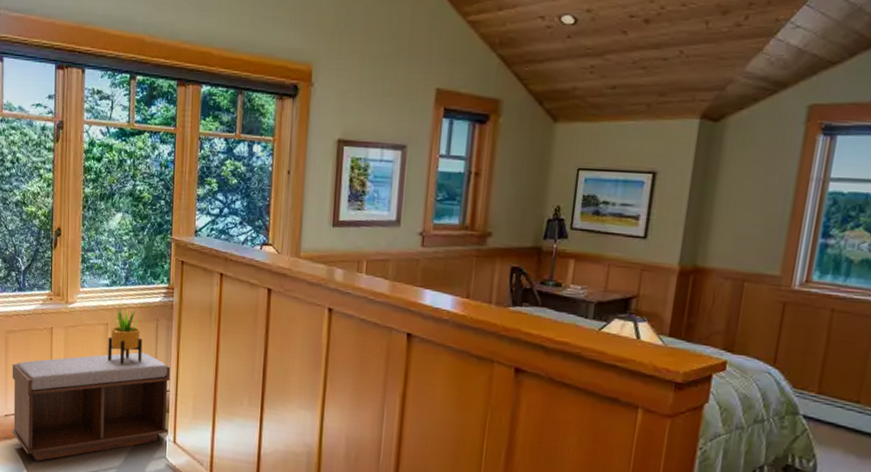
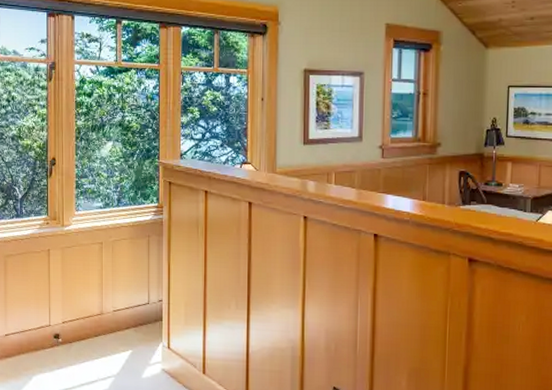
bench: present [11,352,171,461] -> none [11,266,163,376]
potted plant: present [107,305,143,365] -> none [103,225,135,279]

